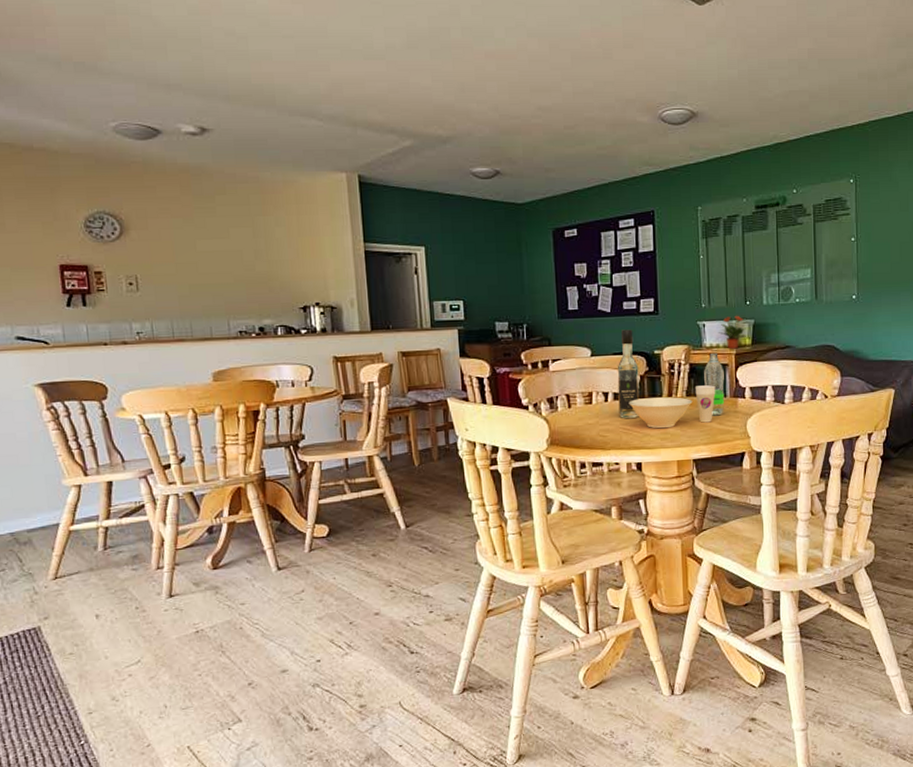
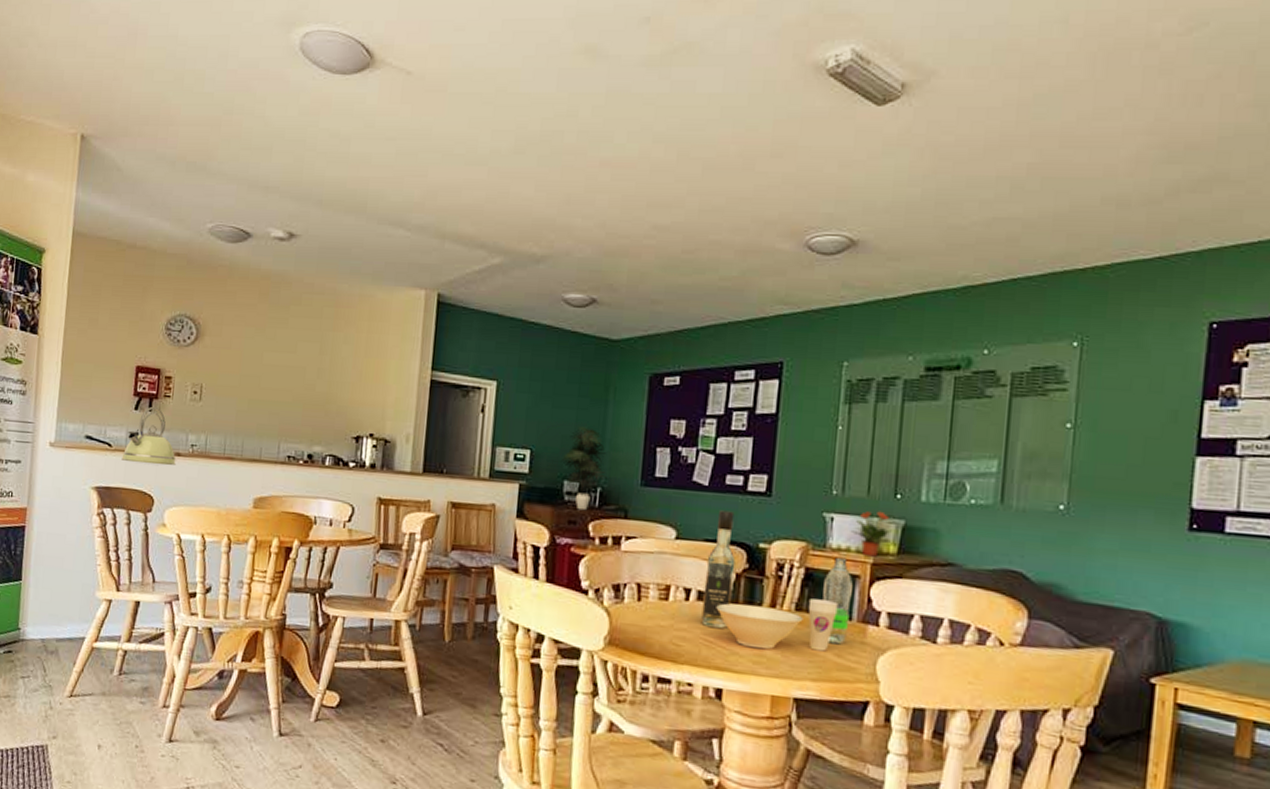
kettle: none [62,302,124,357] -> present [121,407,176,466]
plant: none [491,277,530,344] -> present [562,426,607,511]

